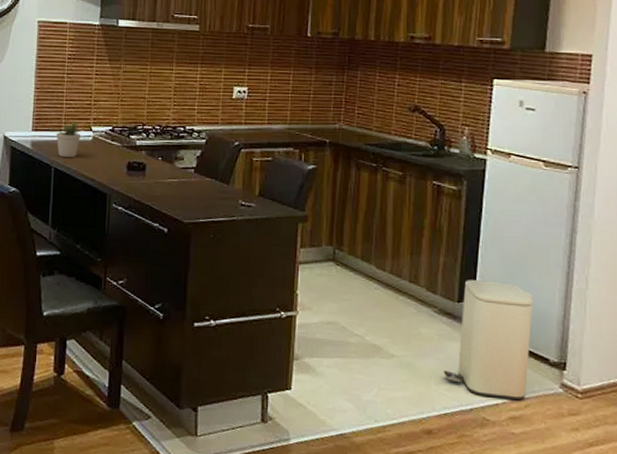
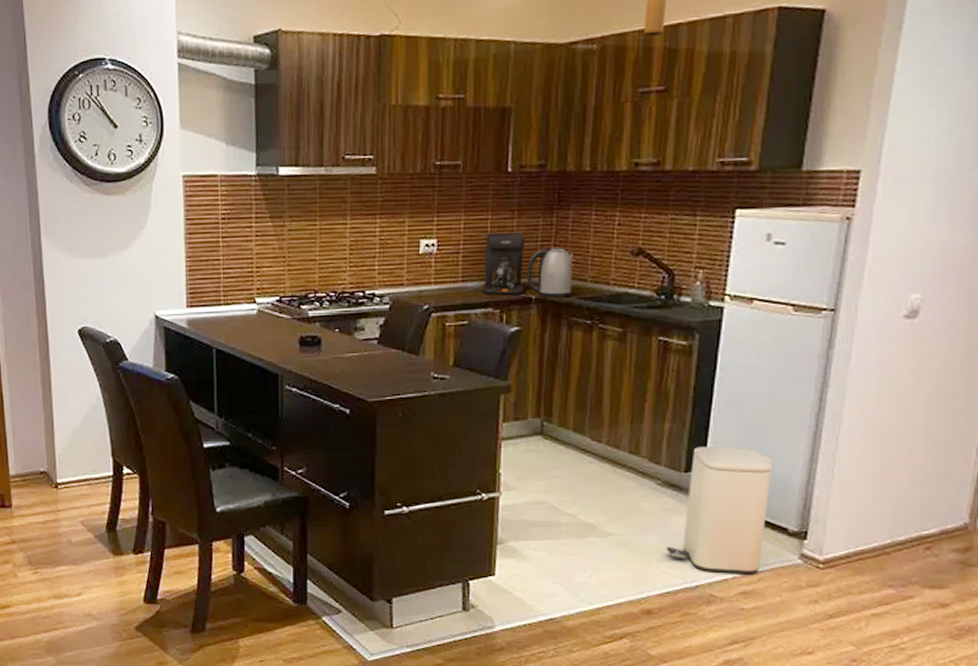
potted plant: present [56,119,82,158] -> none [215,291,244,337]
coffee maker: none [285,85,321,138] -> present [483,232,525,296]
kettle: none [322,100,362,143] -> present [527,246,575,298]

